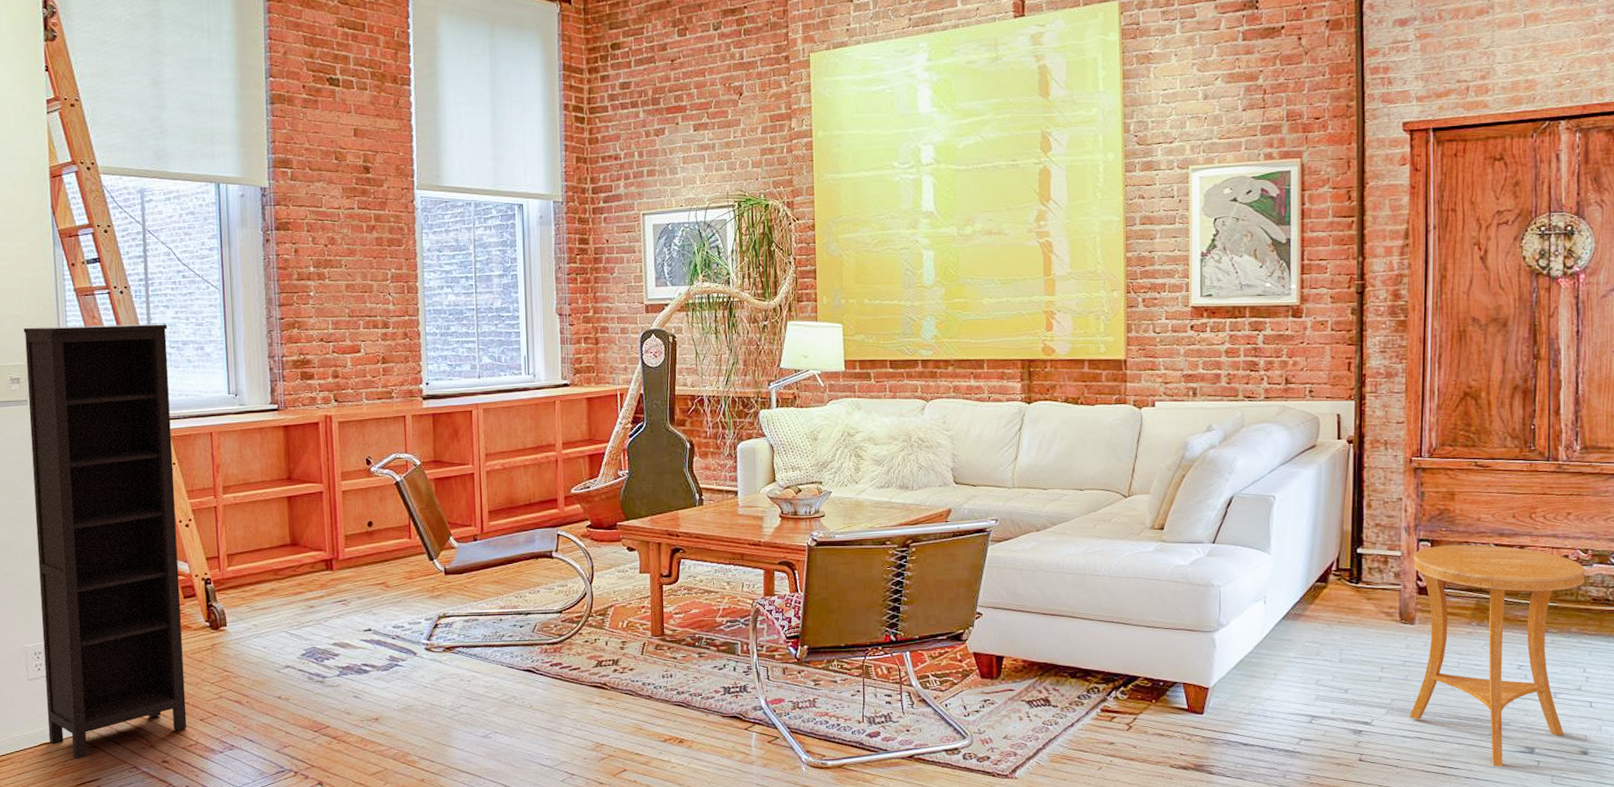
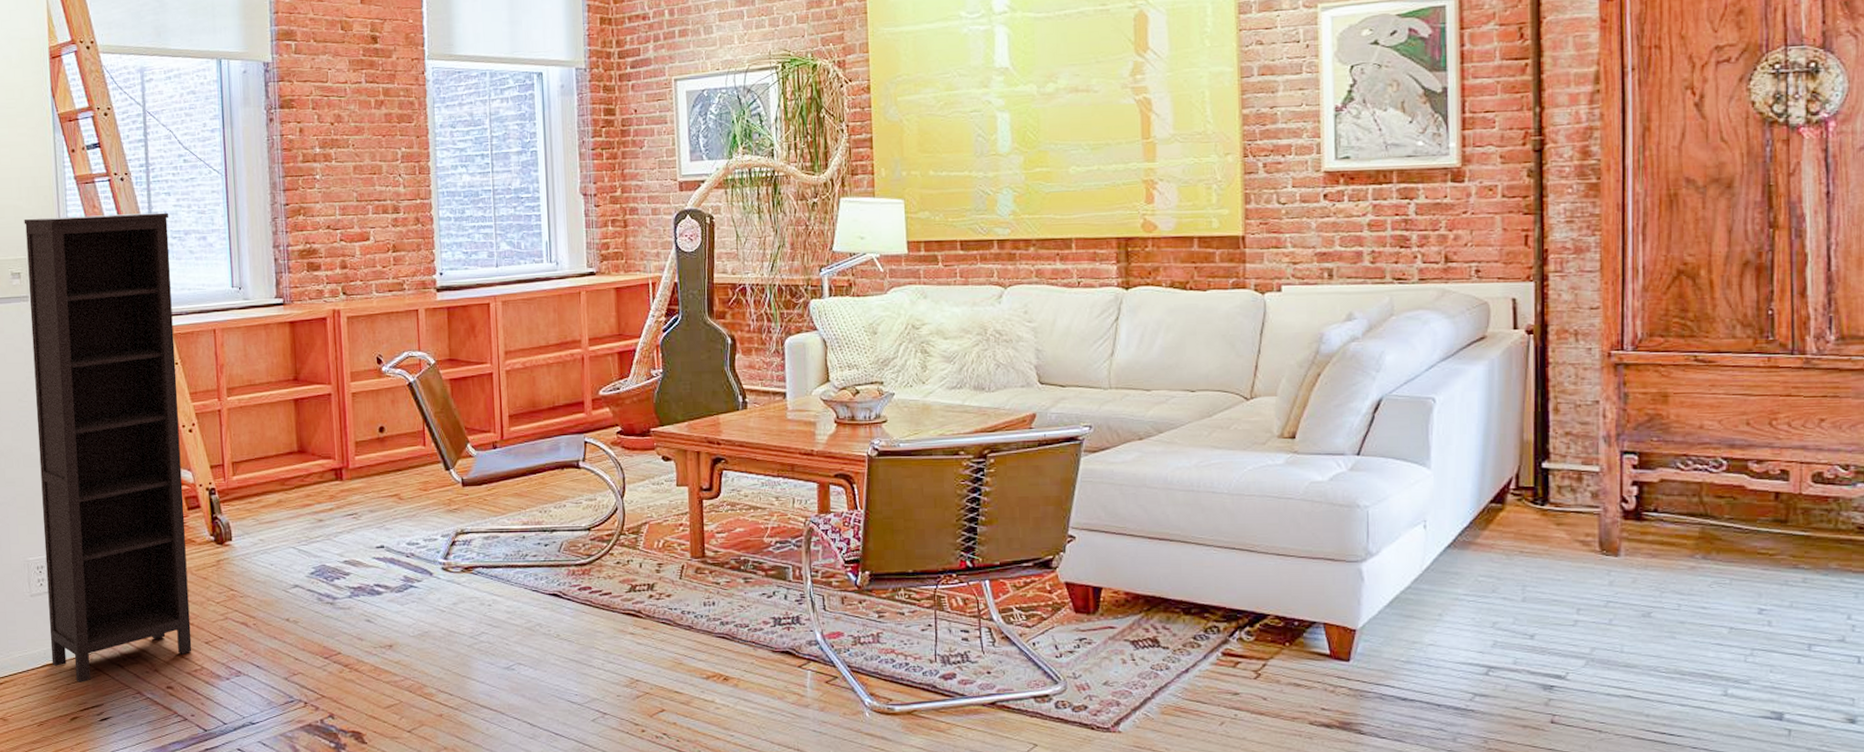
side table: present [1409,544,1586,768] -> none [1615,458,1847,737]

